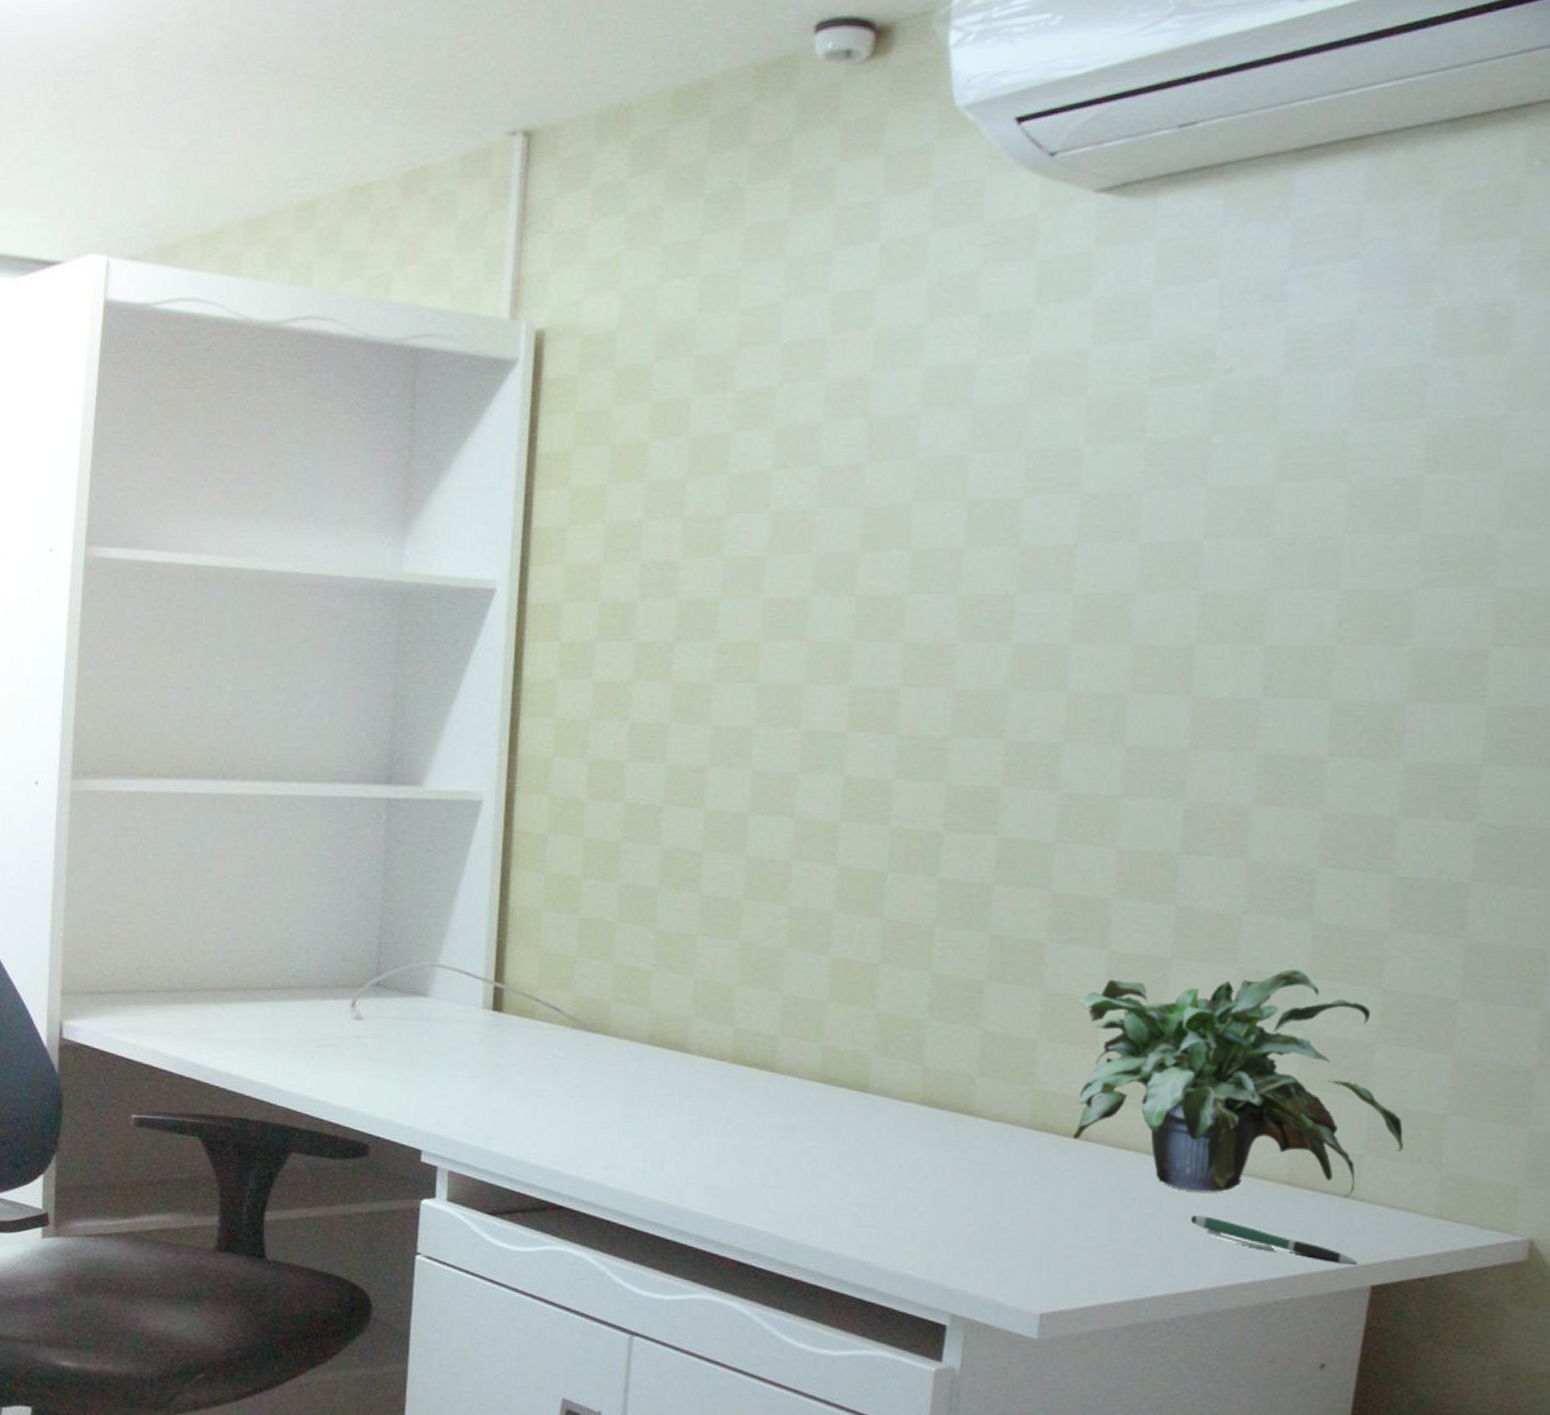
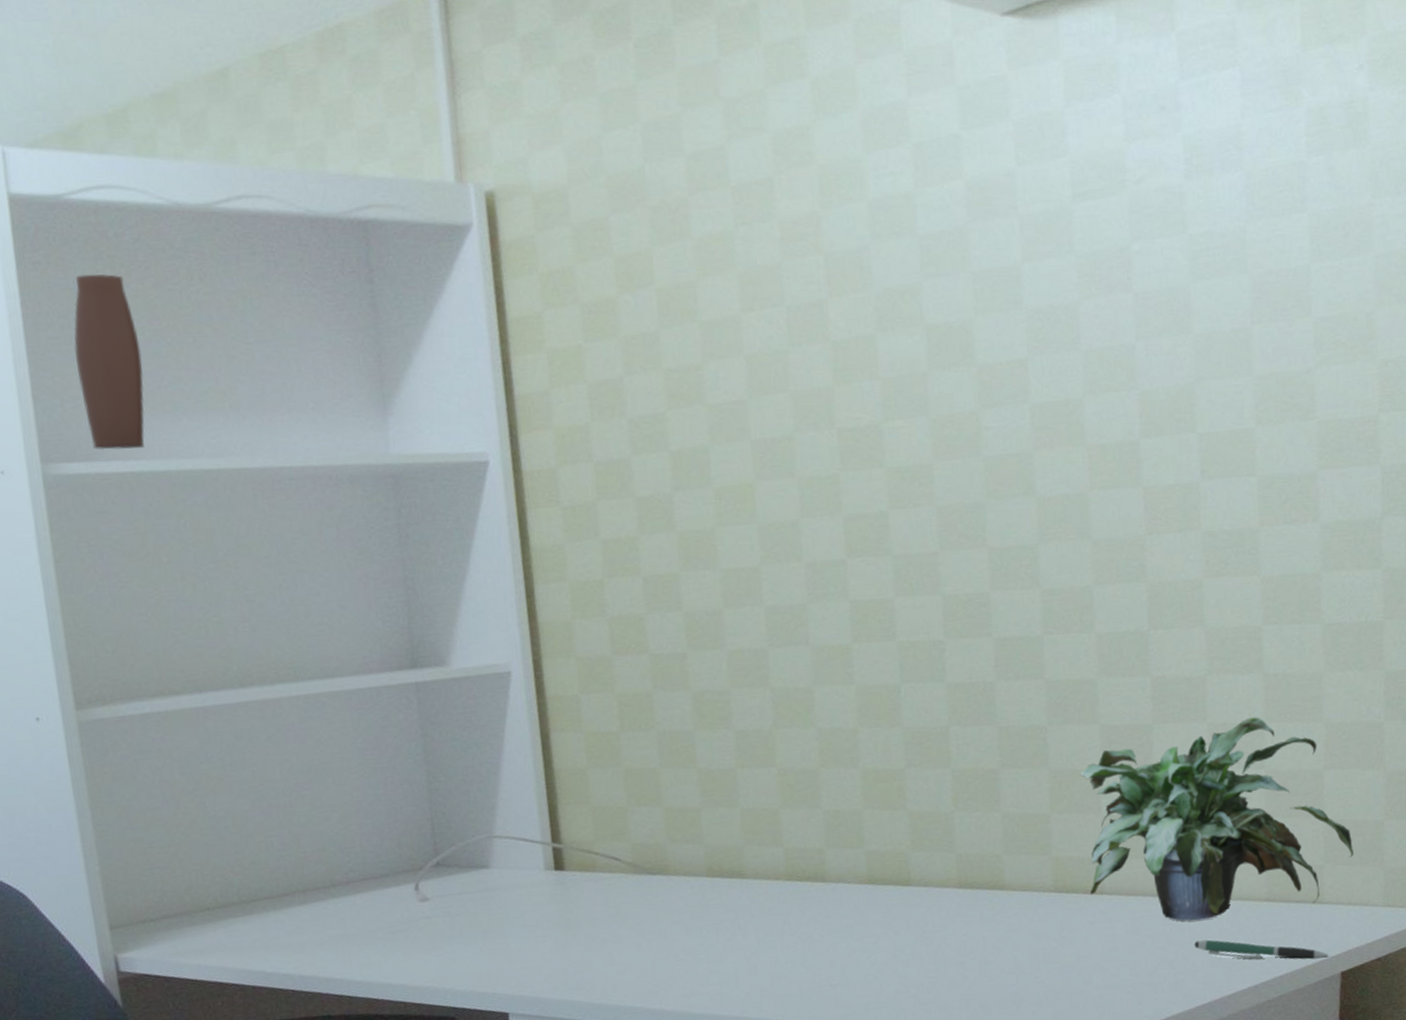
vase: none [132,377,193,542] -> present [73,274,145,450]

